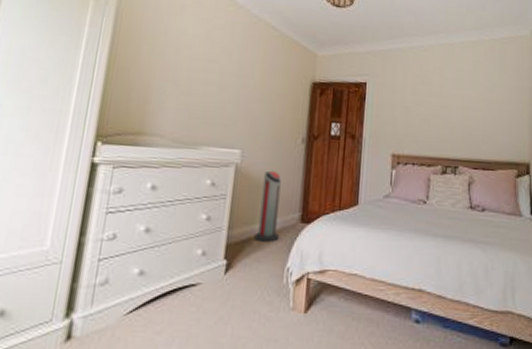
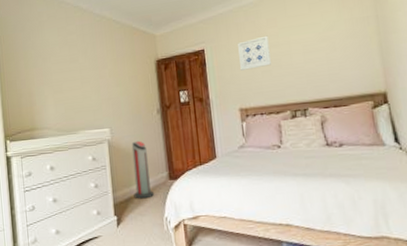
wall art: none [400,83,432,115] -> present [238,35,271,70]

